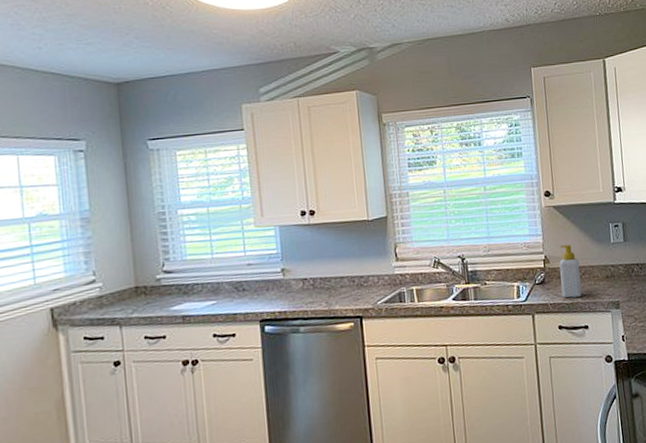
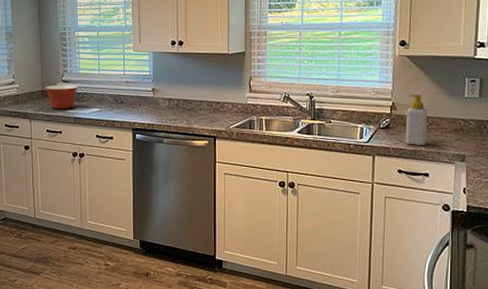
mixing bowl: none [138,275,186,309] -> present [44,85,78,110]

